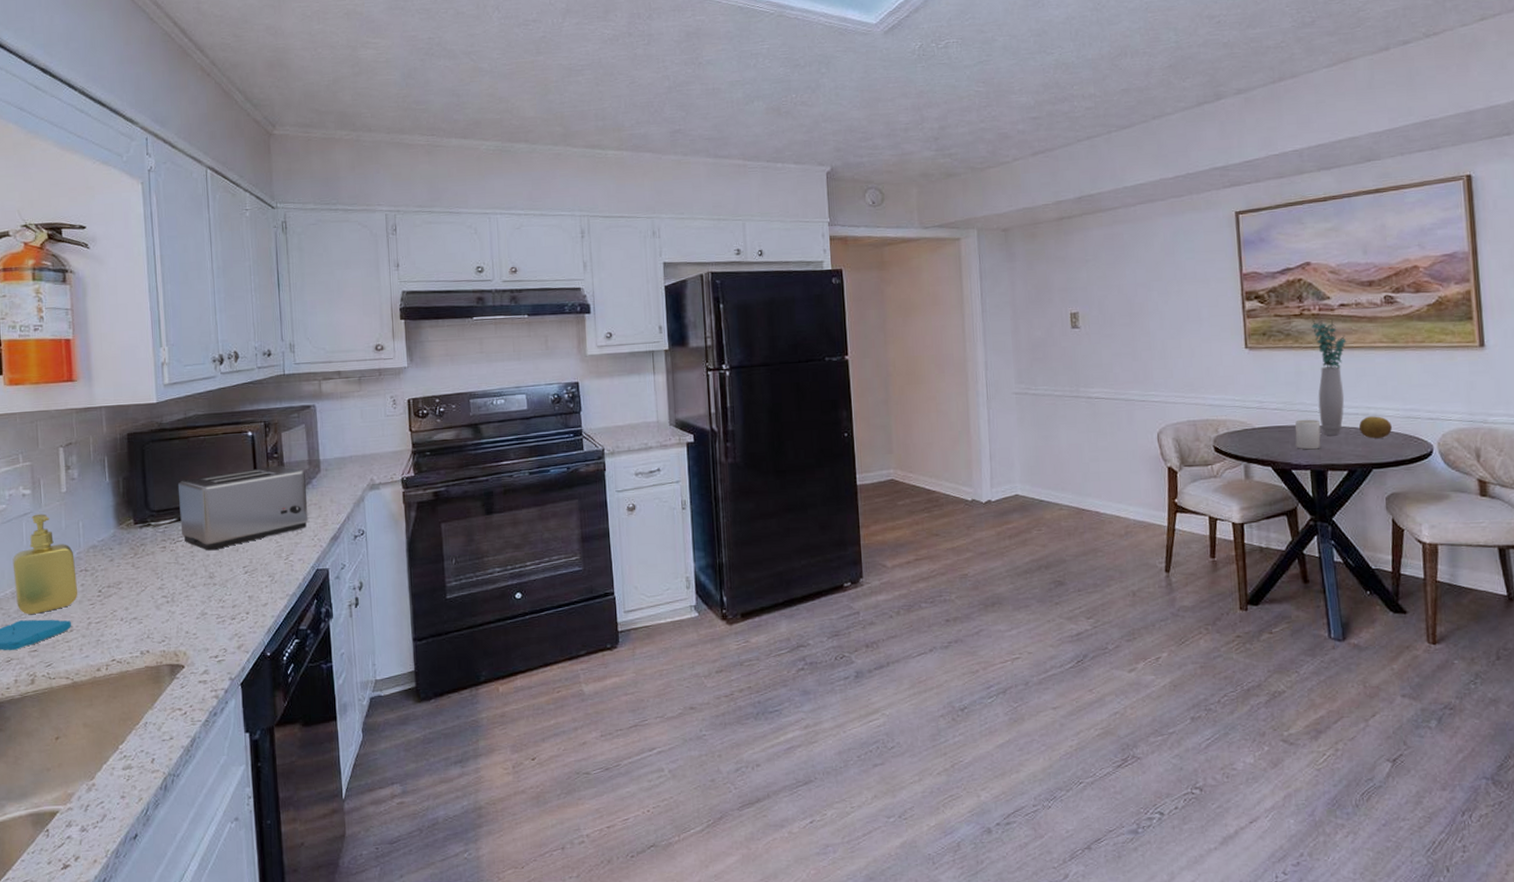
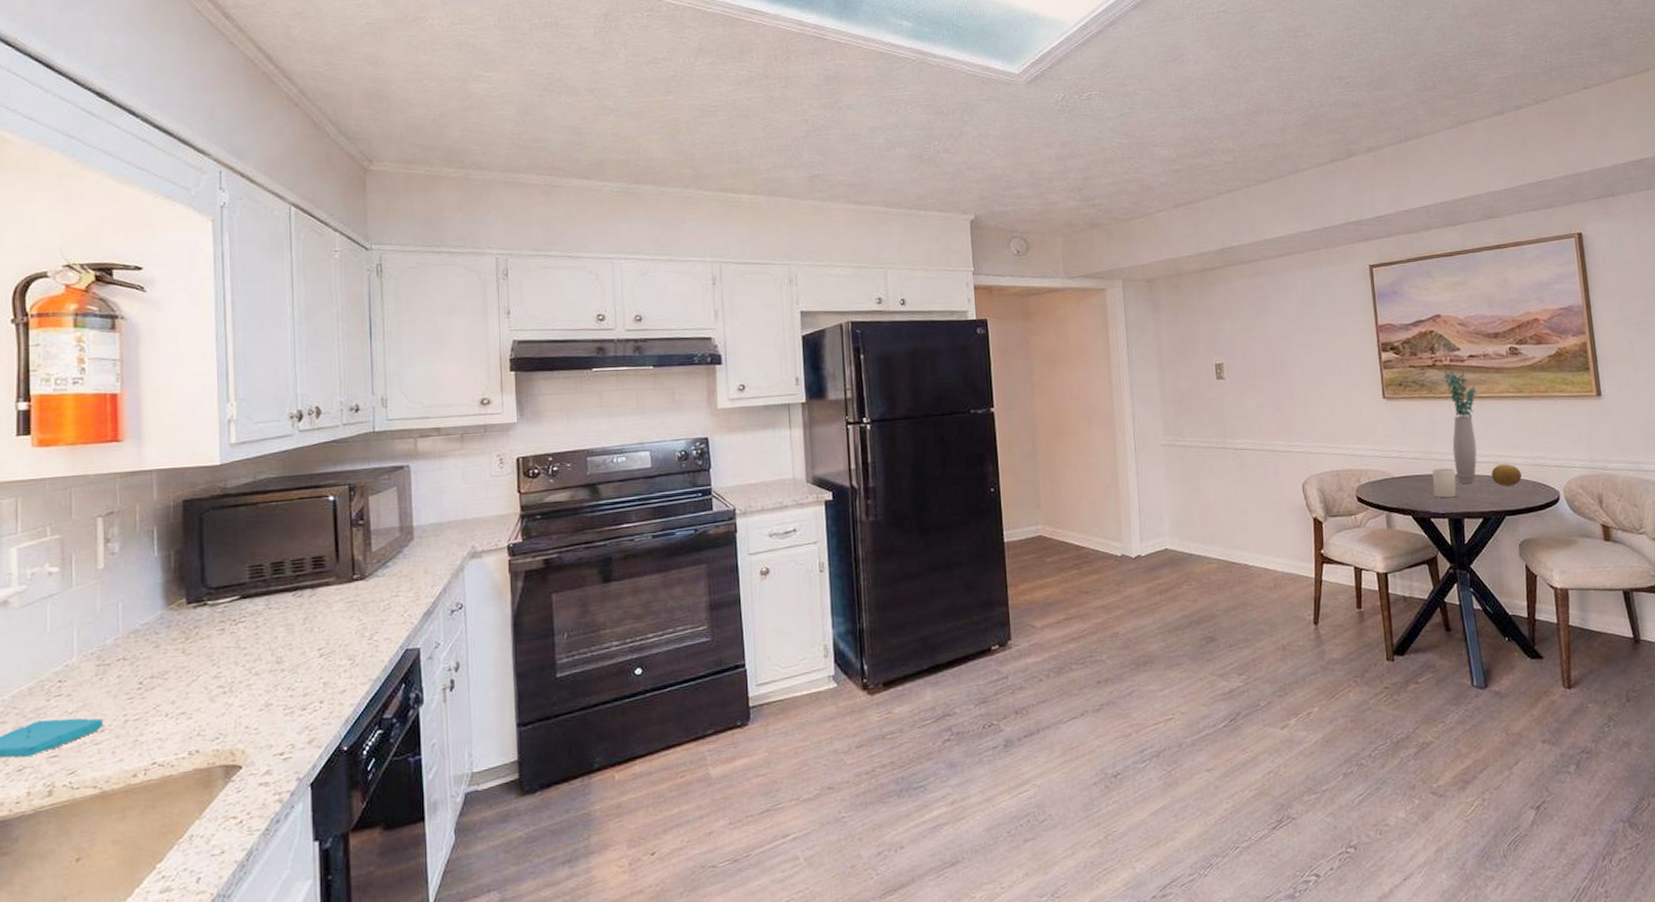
soap dispenser: present [12,513,78,615] -> none [32,594,113,714]
toaster: present [177,465,309,551] -> none [242,533,398,632]

